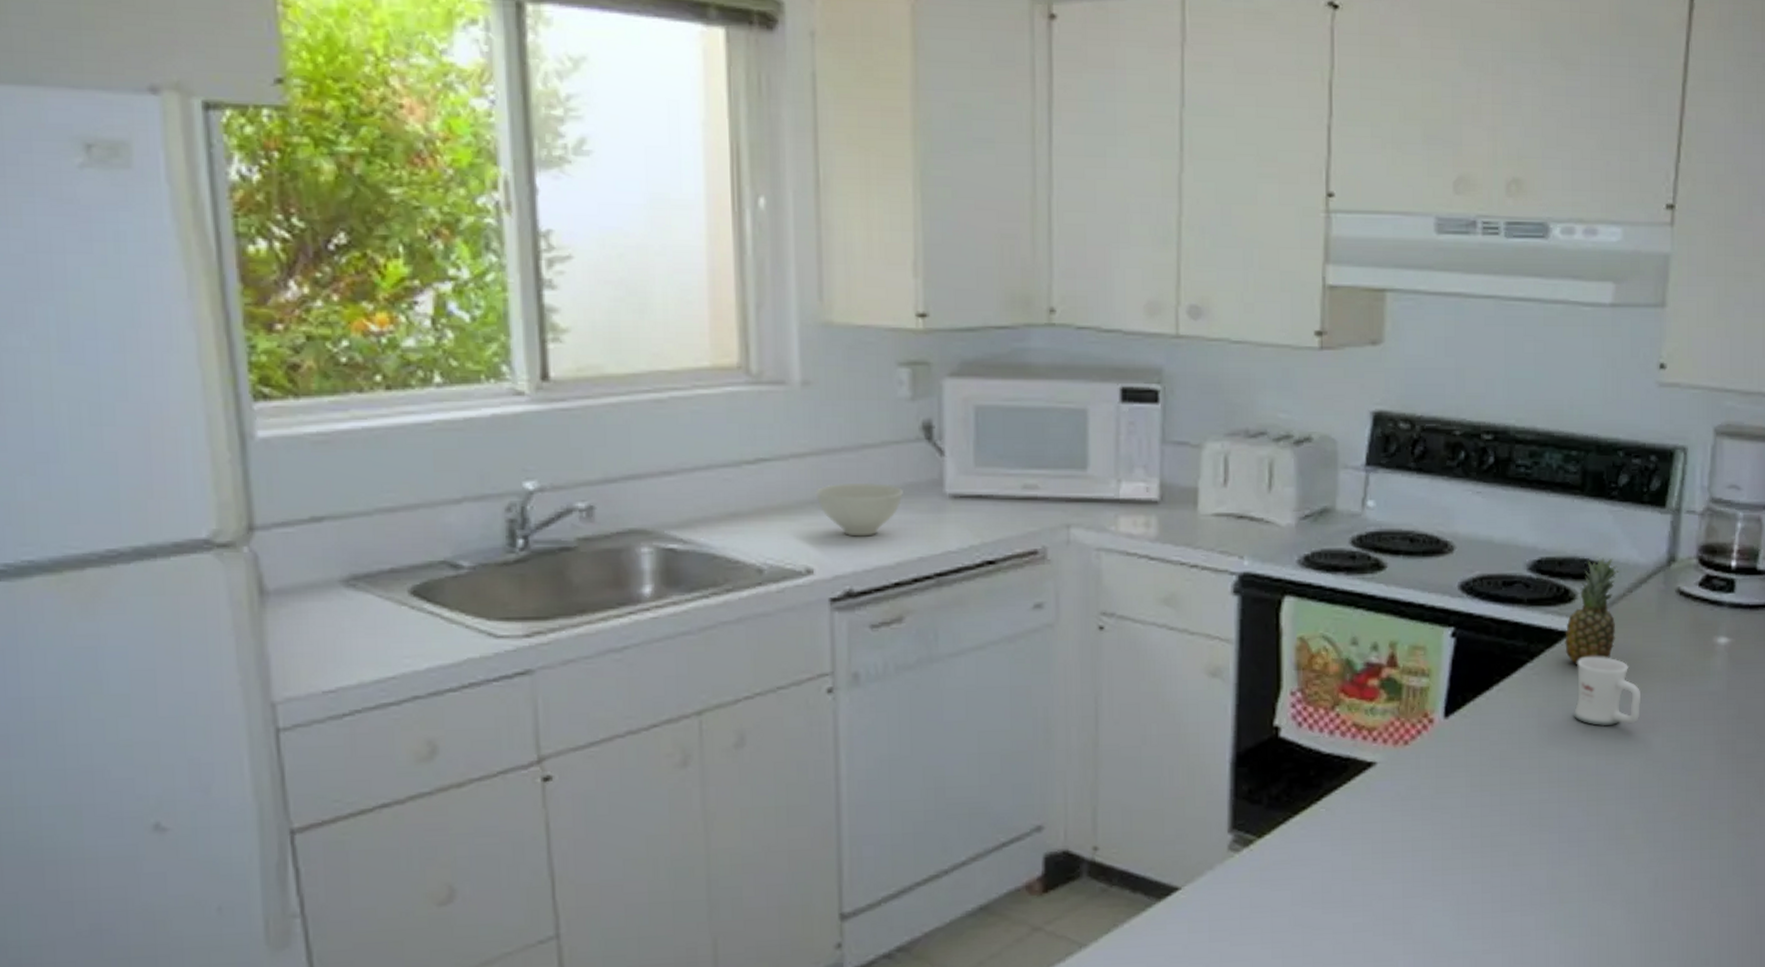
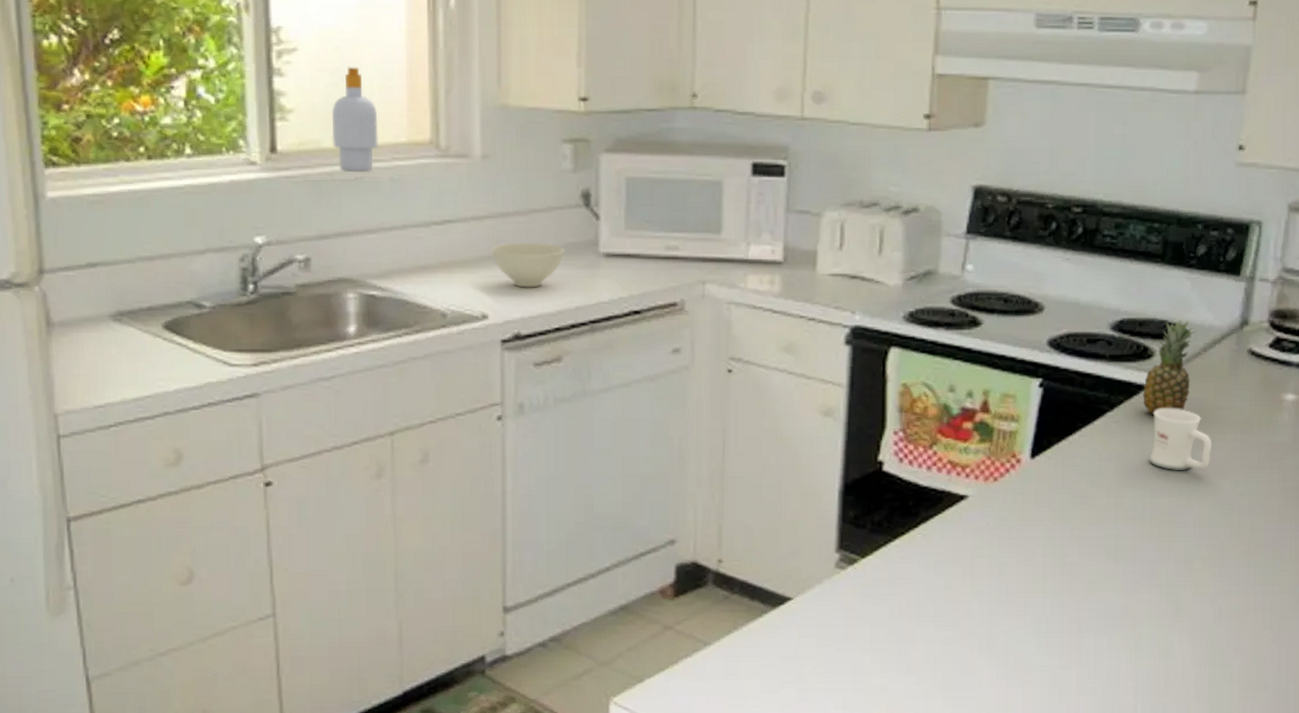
soap bottle: none [616,278,675,402] -> present [331,67,378,172]

